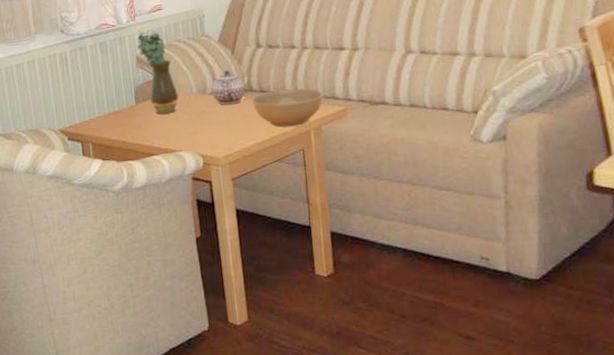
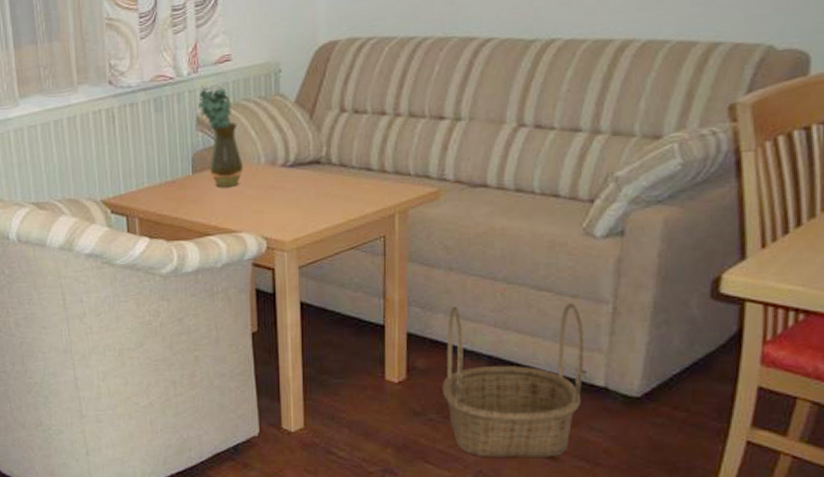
teapot: present [211,69,246,105] -> none [283,137,322,180]
bowl: present [251,88,323,127] -> none [328,163,414,208]
basket: none [365,199,489,340] -> present [441,303,584,457]

